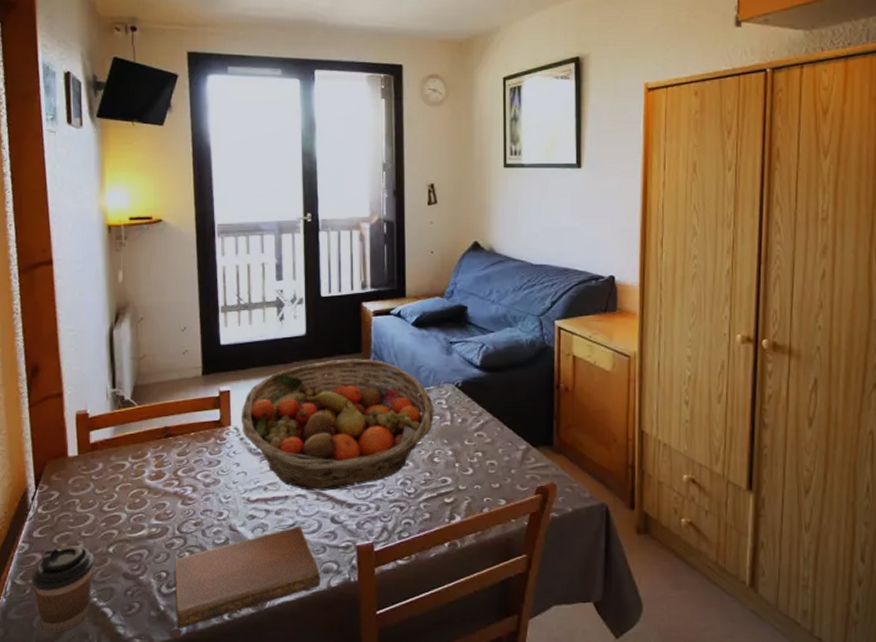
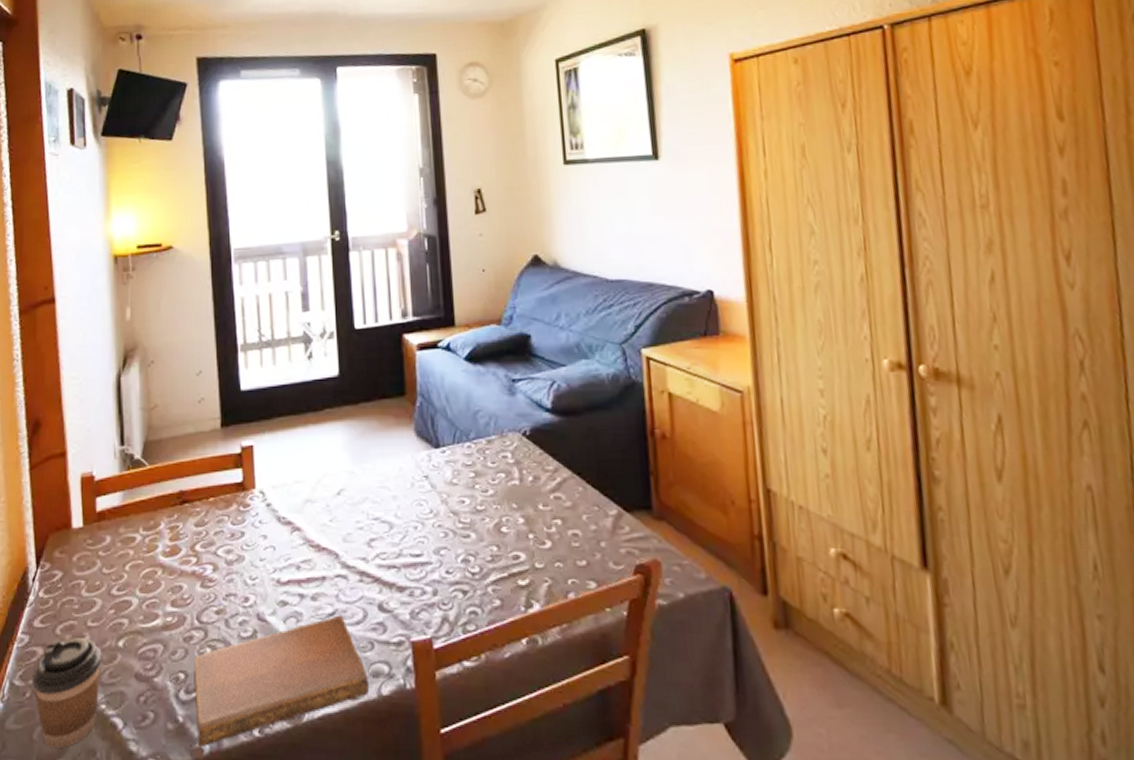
fruit basket: present [240,359,434,491] -> none [266,403,499,570]

